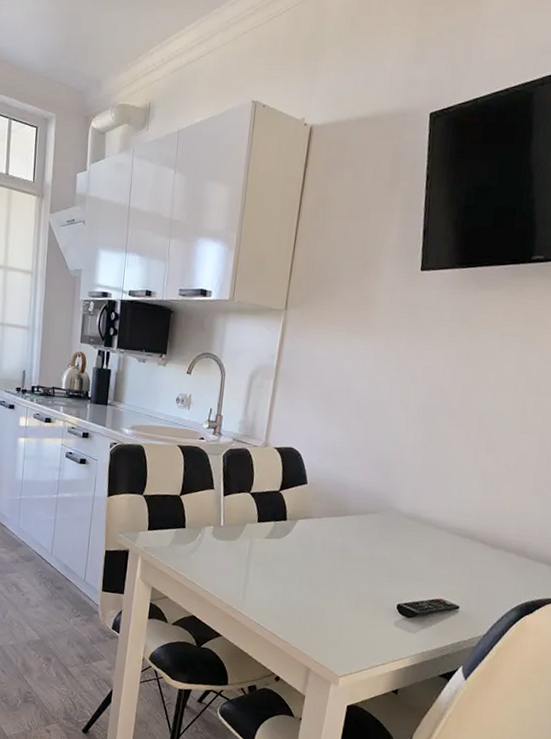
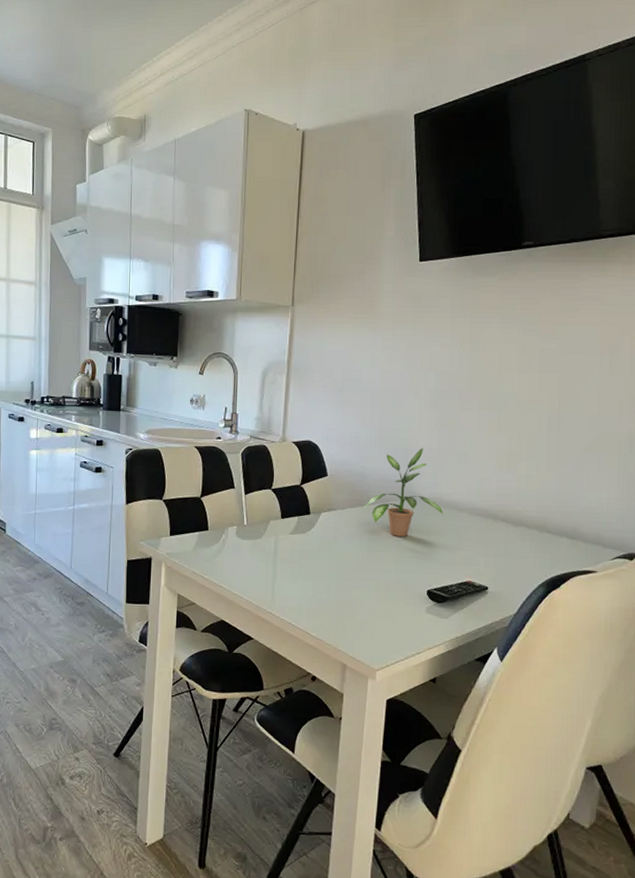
potted plant: none [340,463,421,550] -> present [363,448,444,537]

